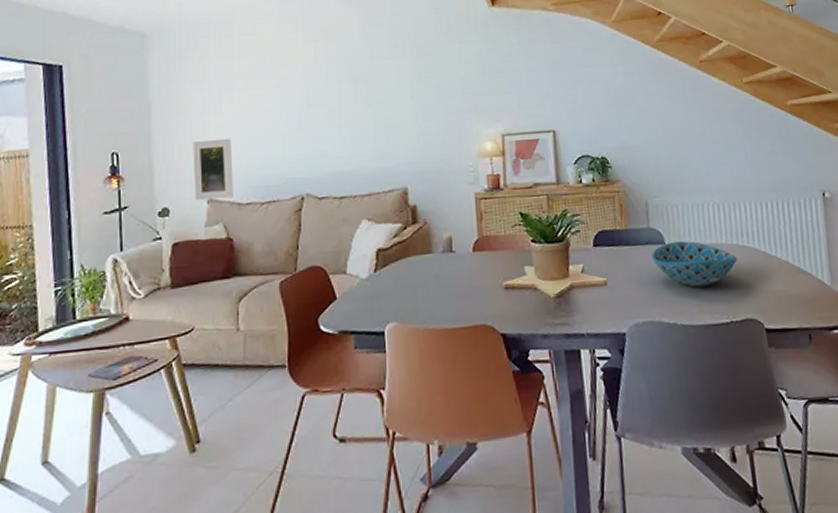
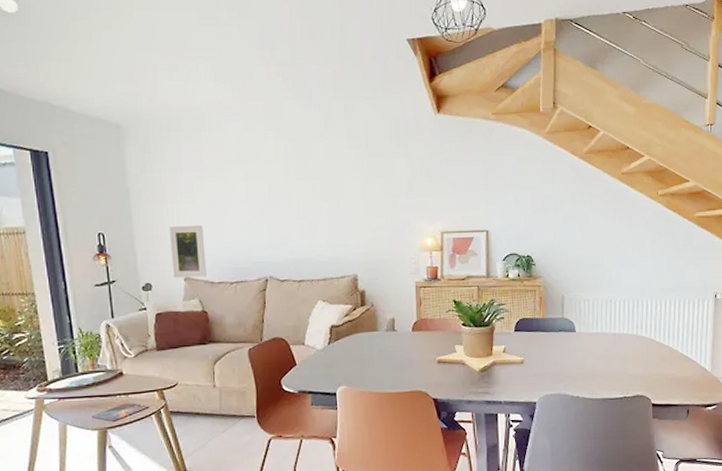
bowl: present [651,241,738,288] -> none [563,330,636,368]

